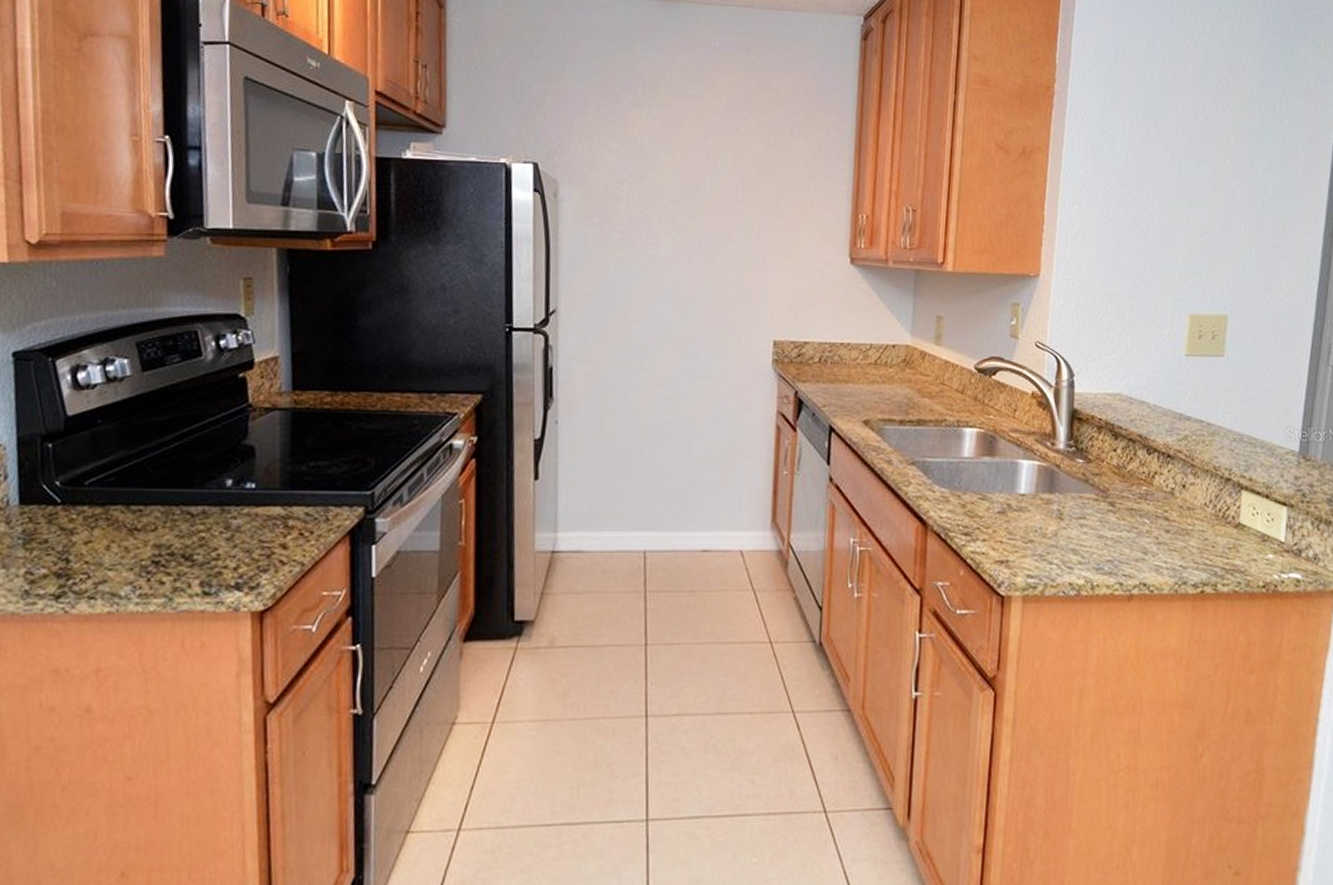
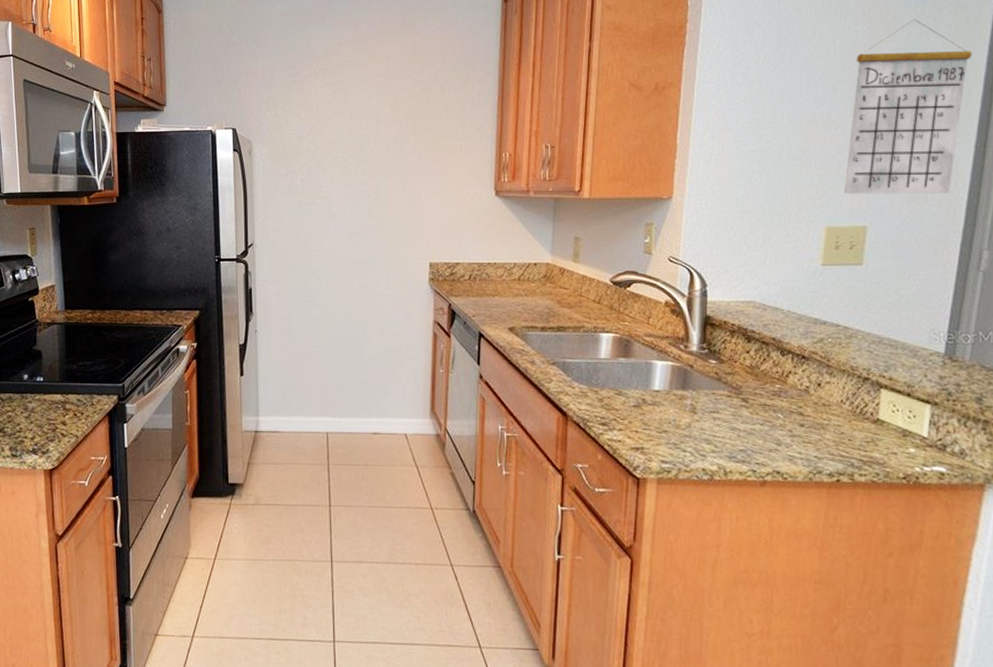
calendar: none [1207,100,1320,284] -> present [844,19,972,194]

